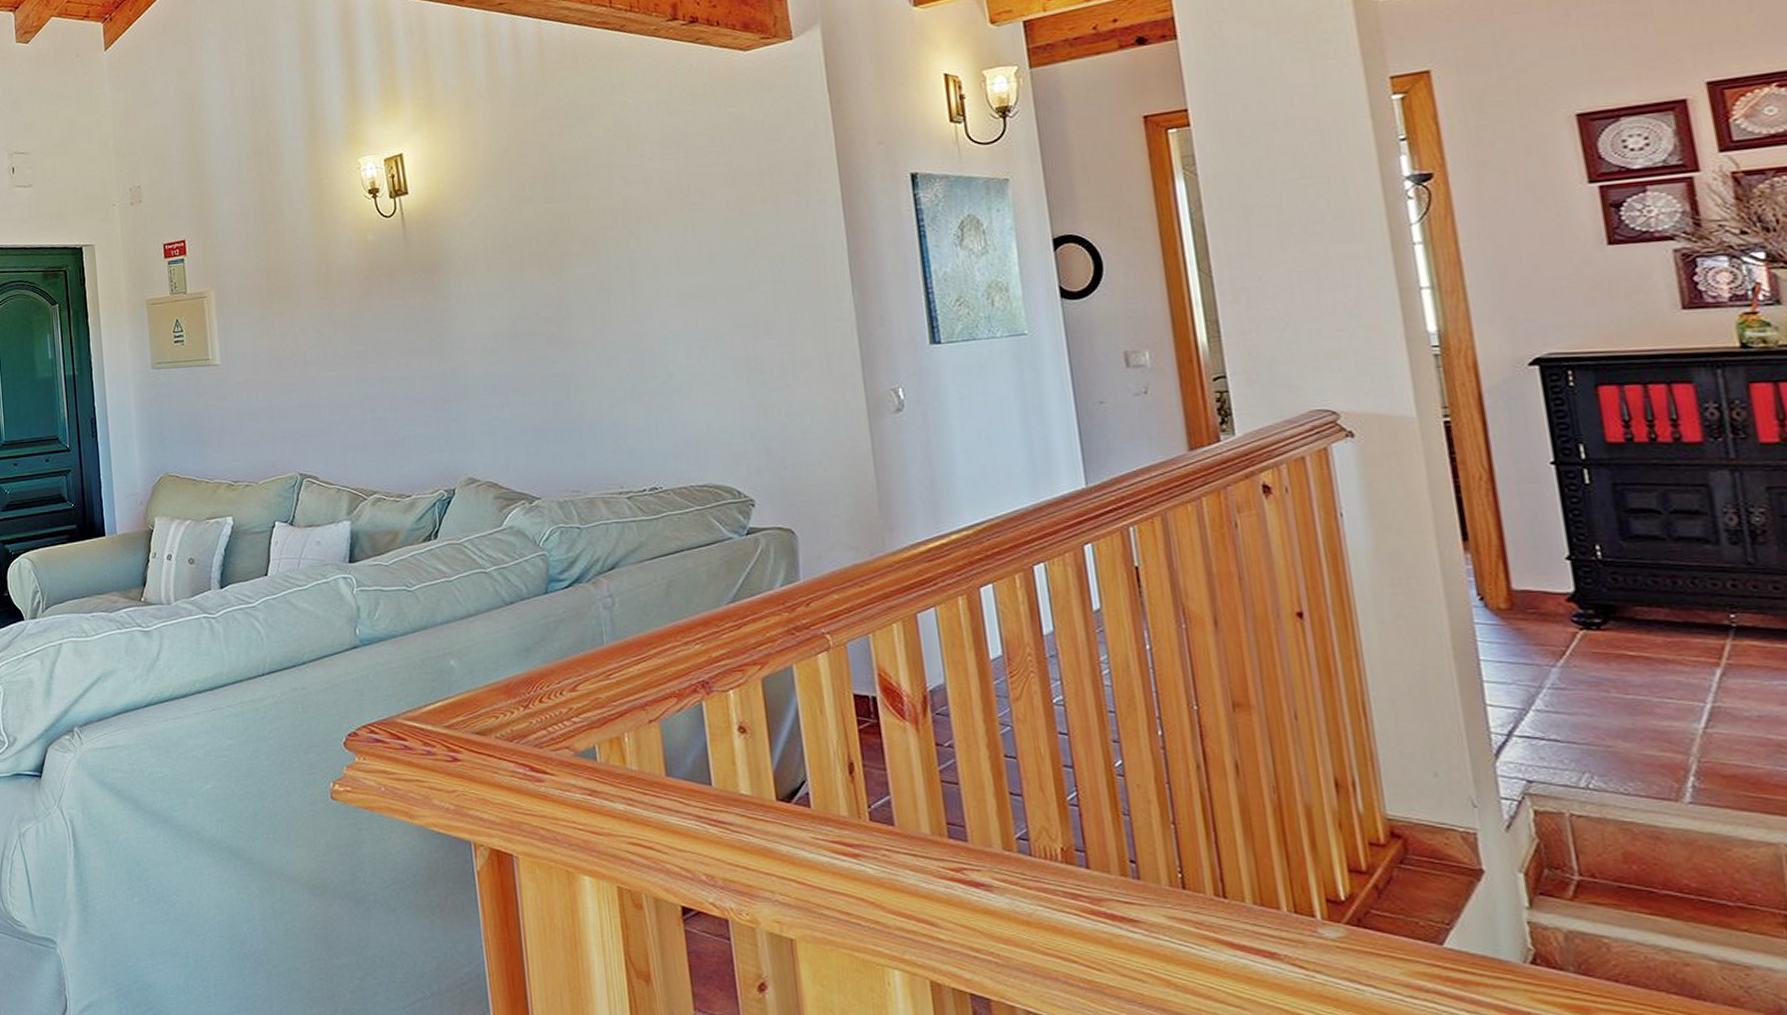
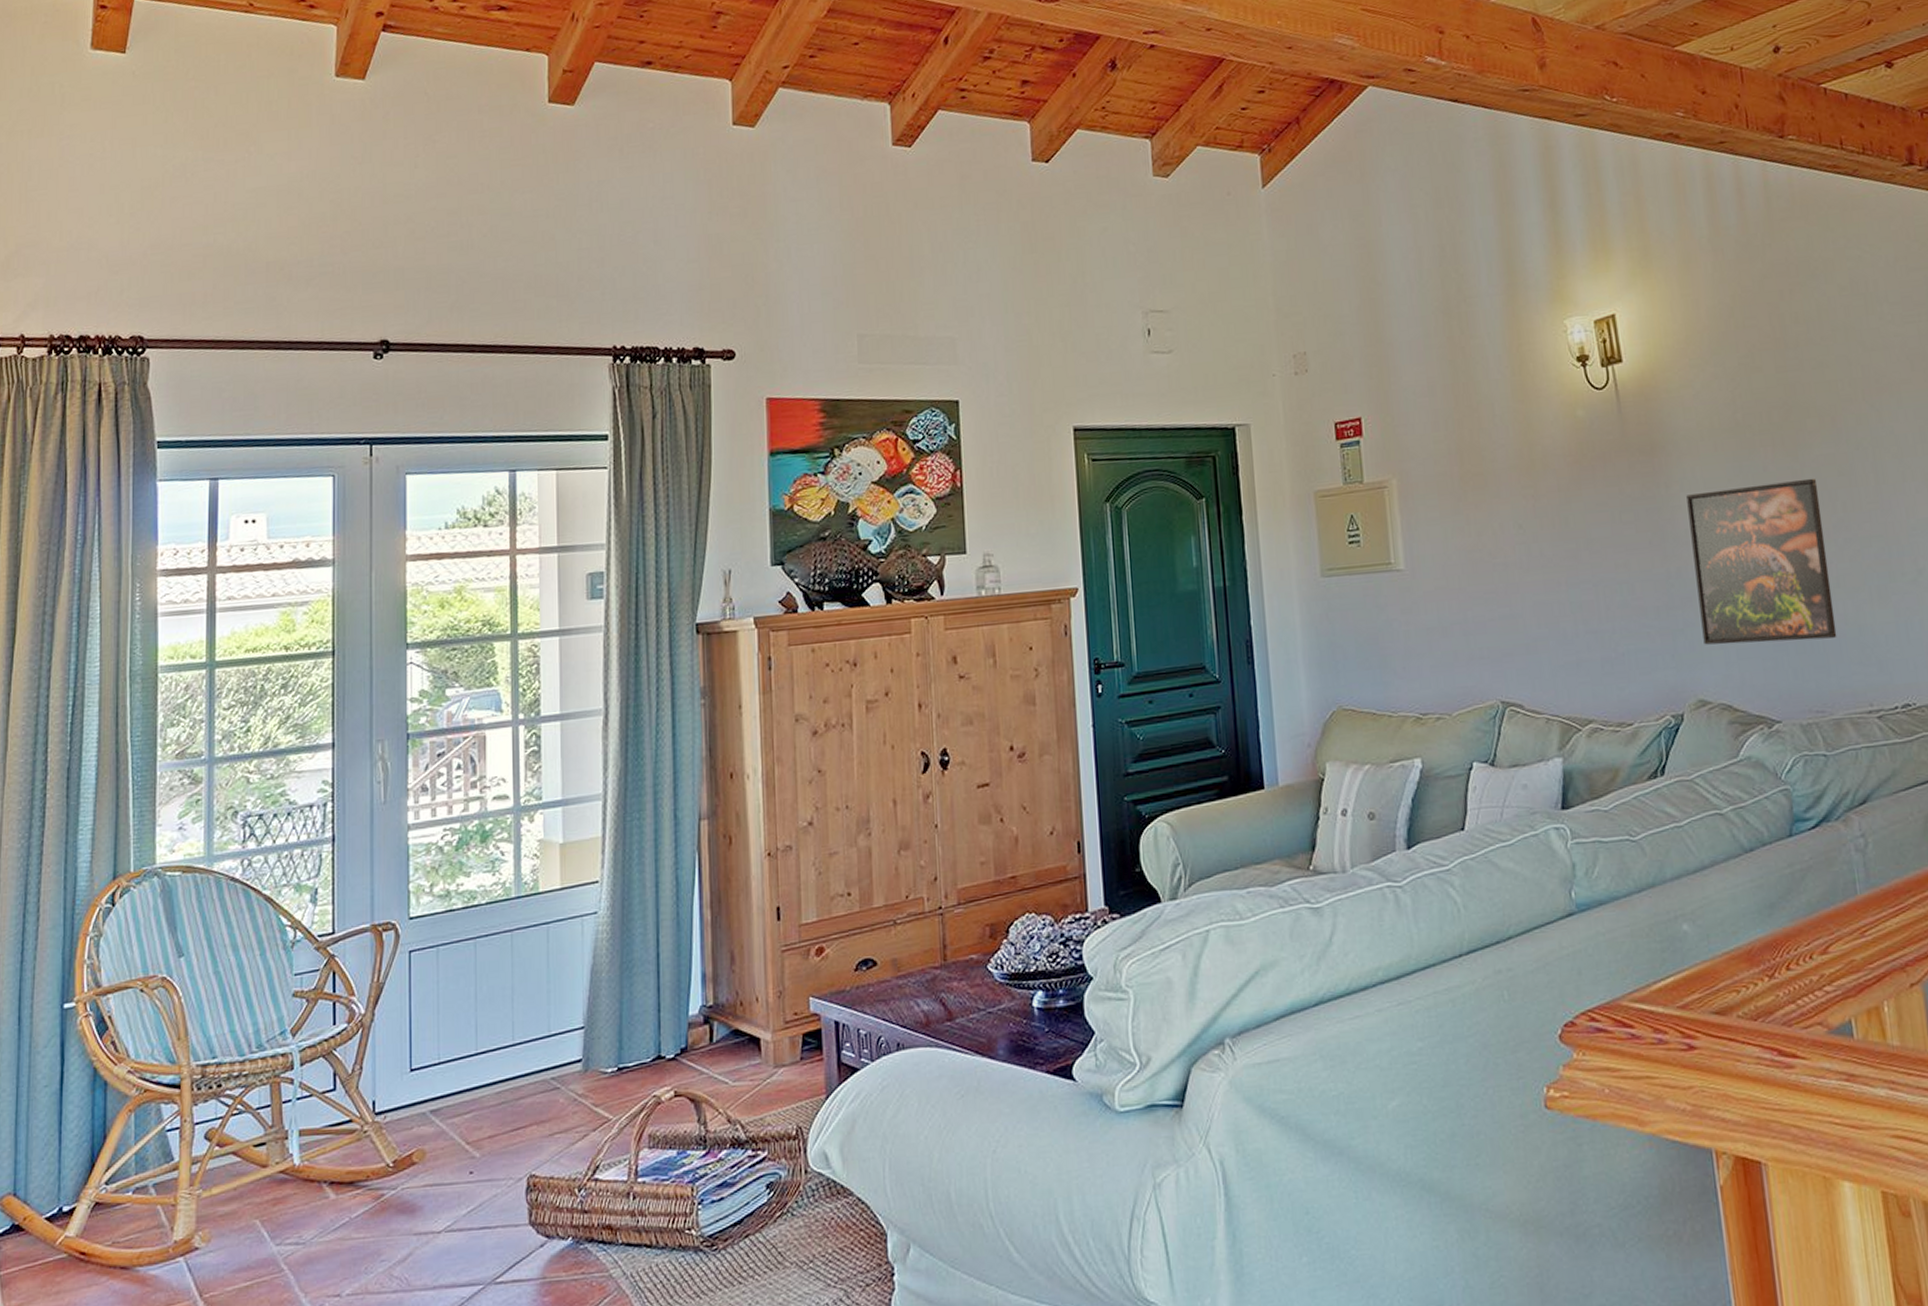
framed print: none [462,293,593,433] -> present [1686,478,1837,645]

